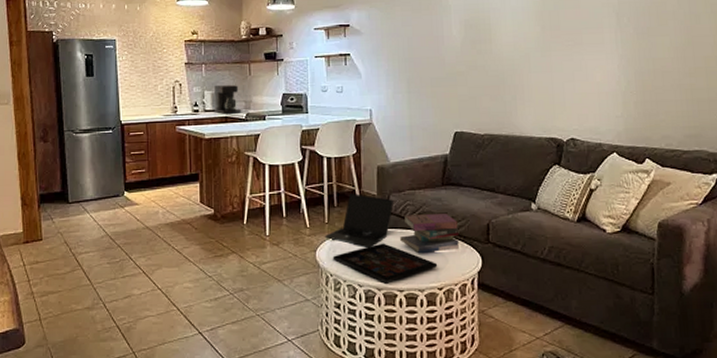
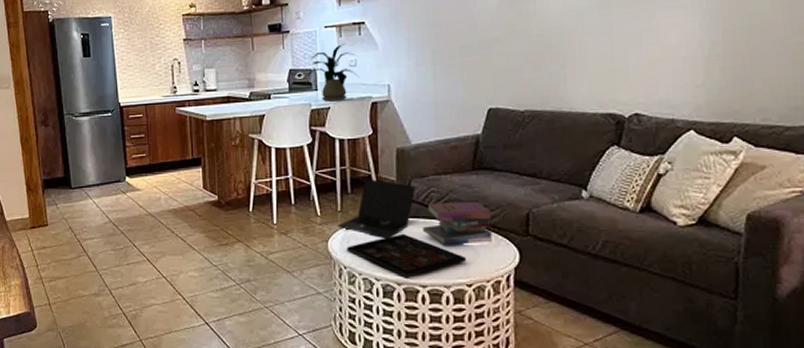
coffee maker: present [214,84,242,114] -> none [215,60,245,94]
house plant: none [299,72,346,124] -> present [307,44,360,102]

